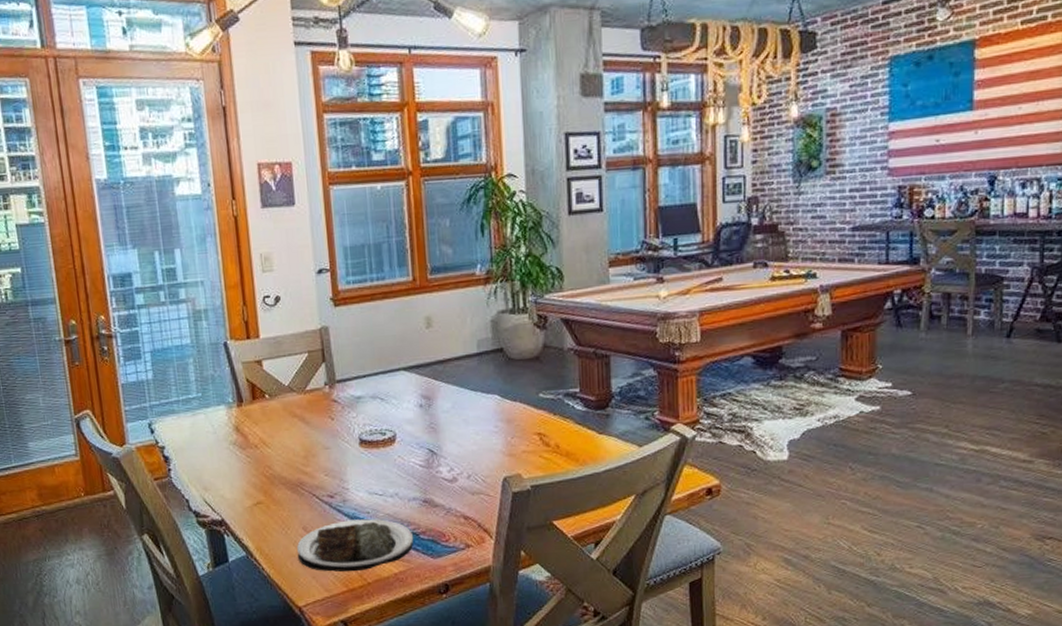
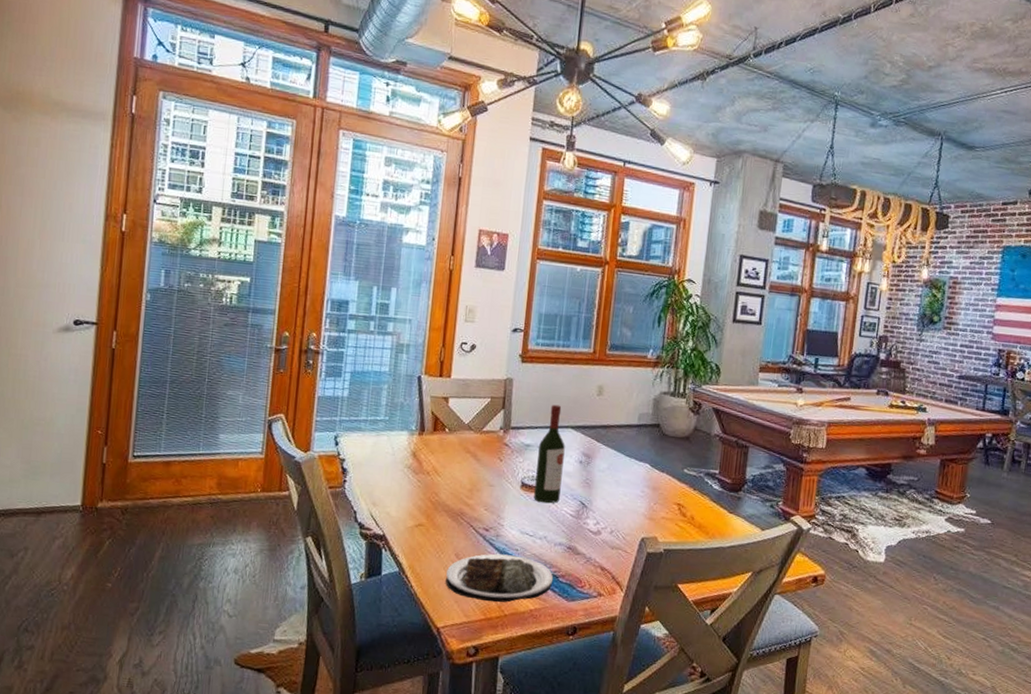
wine bottle: none [371,346,405,458] -> present [534,404,565,504]

